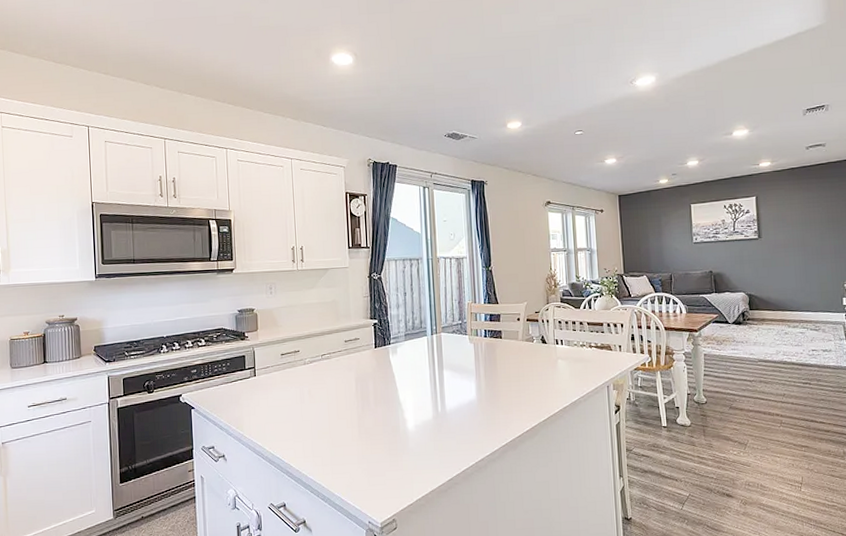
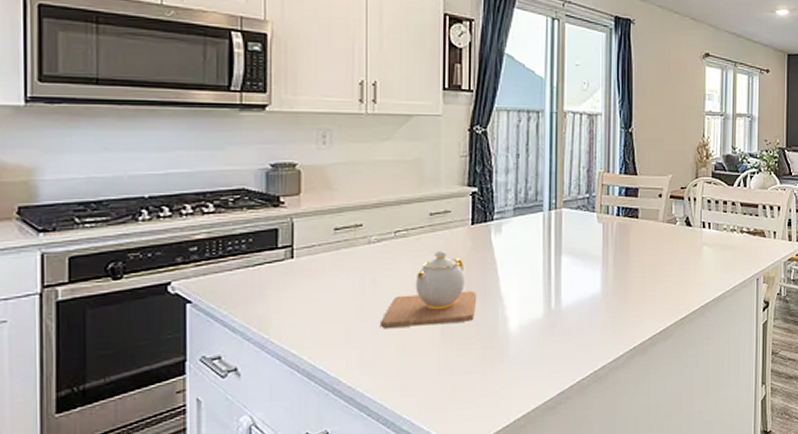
teapot: none [316,368,383,427] -> present [381,250,477,328]

